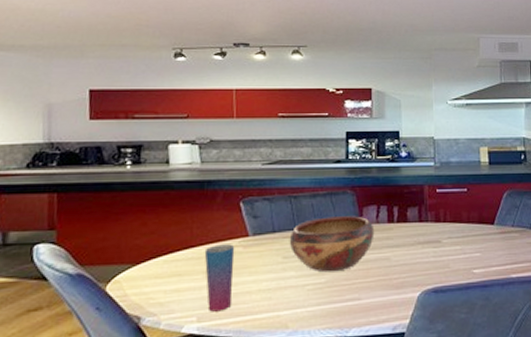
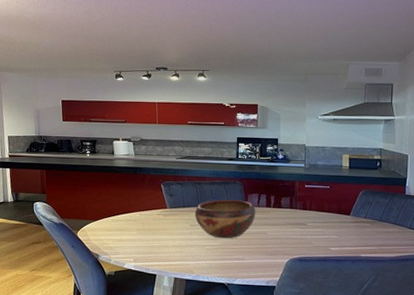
cup: present [204,244,235,312] -> none [138,212,158,257]

